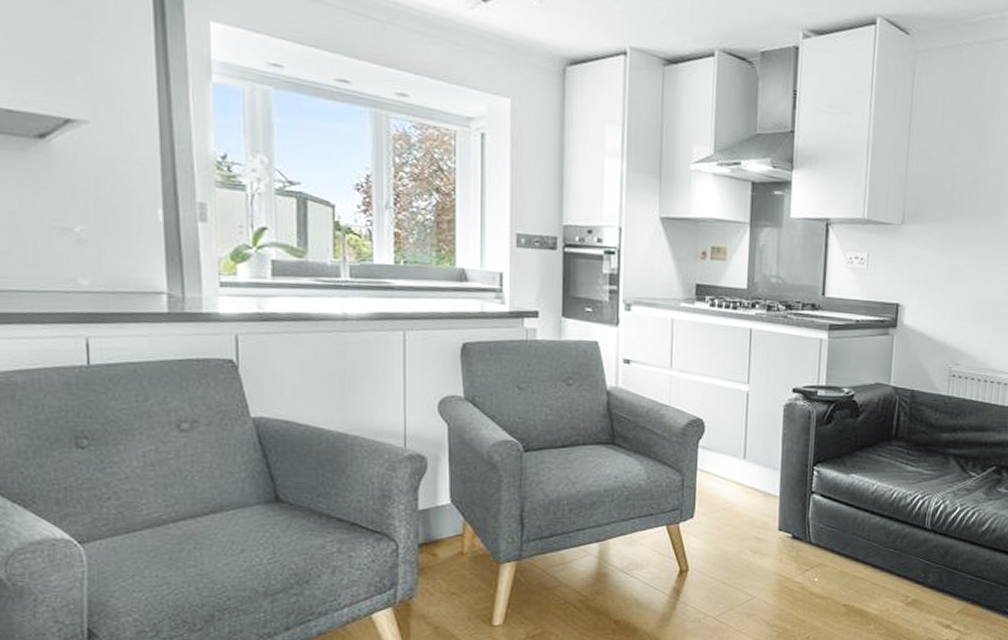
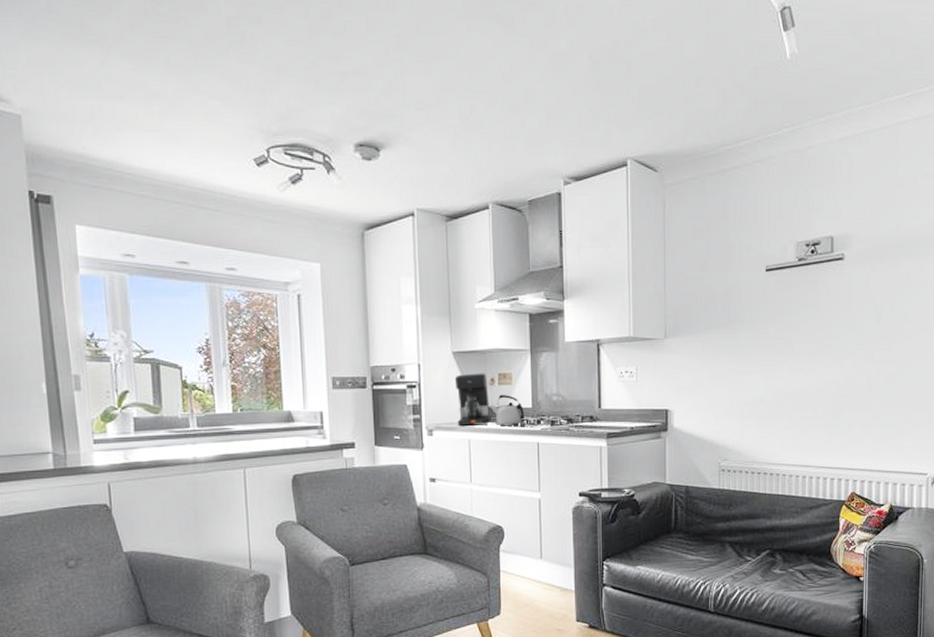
coffee maker: none [660,243,701,304] -> present [454,373,492,426]
kettle: none [698,271,739,308] -> present [489,395,525,426]

